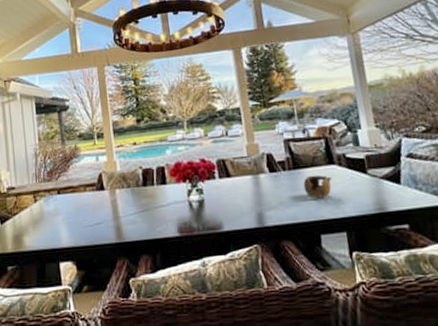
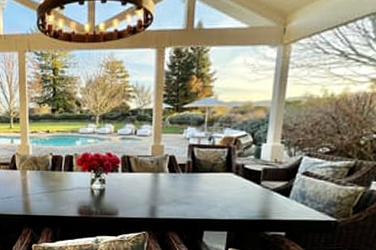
teapot: present [303,175,332,199] -> none [198,180,226,201]

